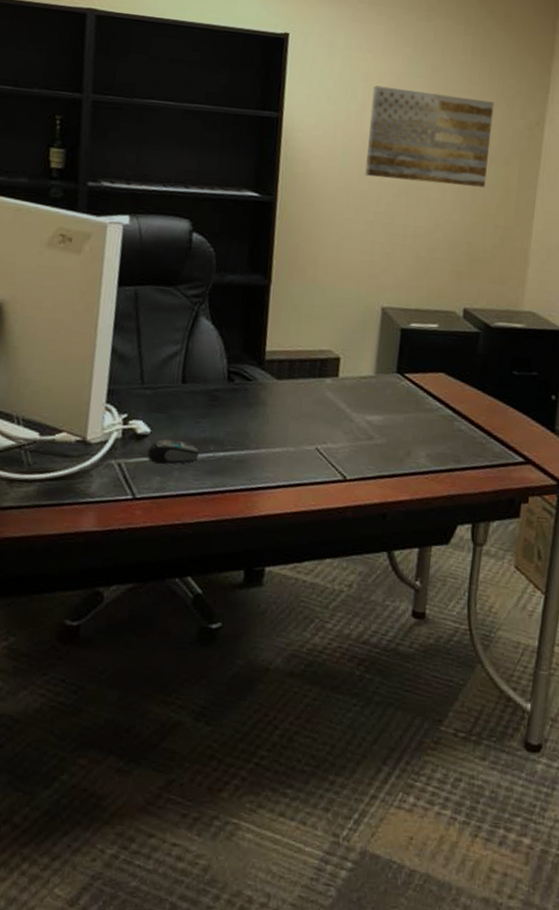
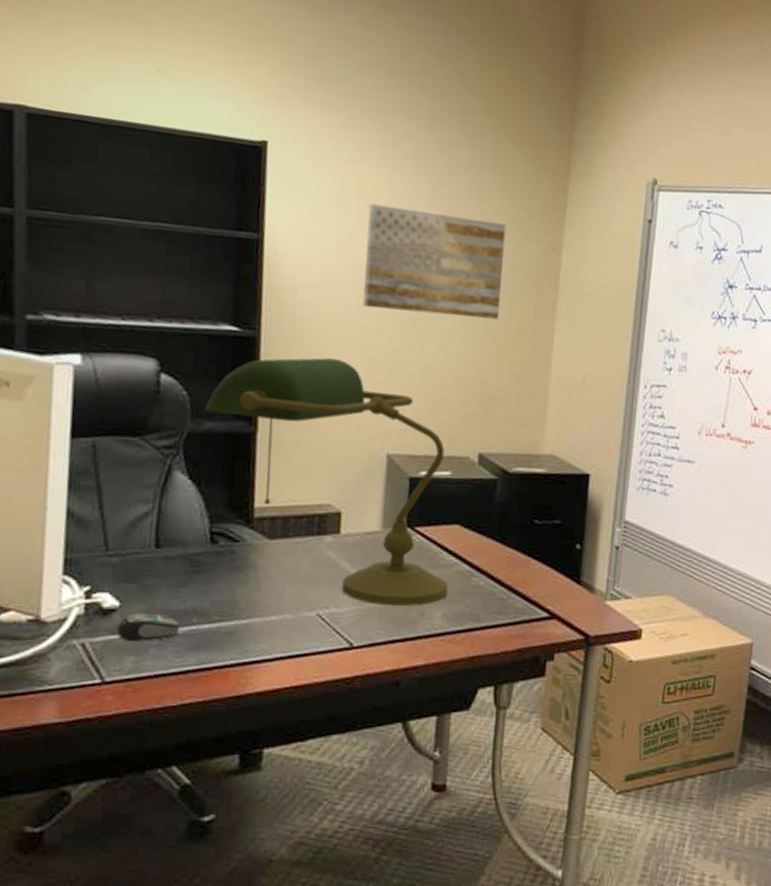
desk lamp: none [227,220,433,446] -> present [204,358,449,607]

